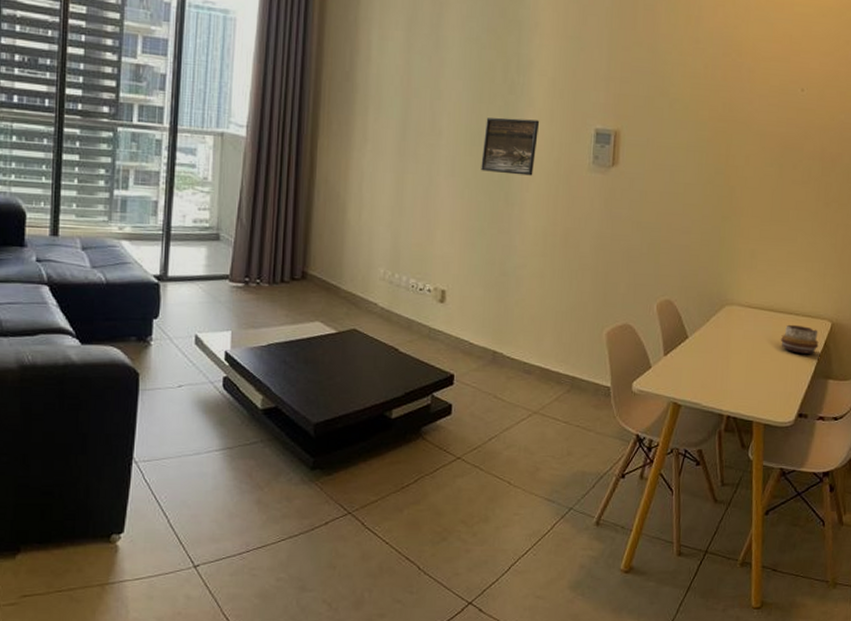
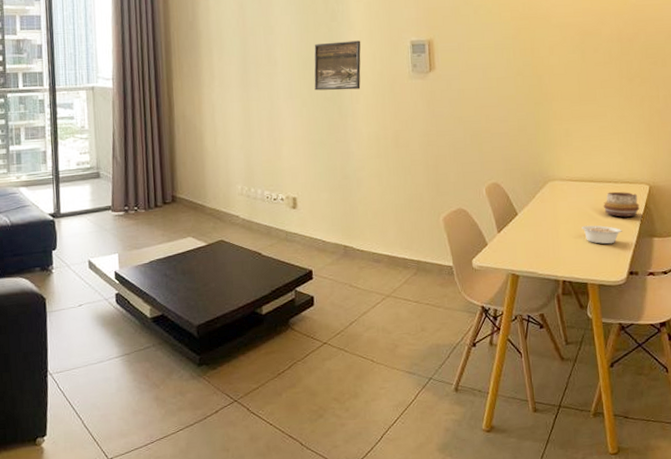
legume: none [755,358,797,382] -> present [582,225,622,245]

